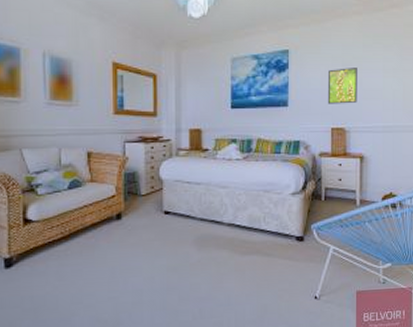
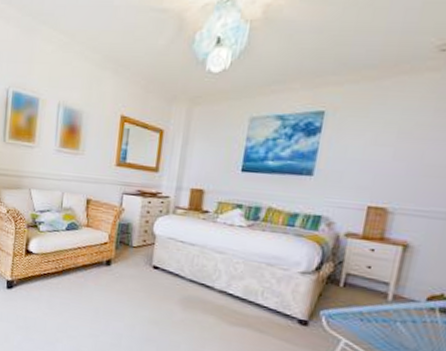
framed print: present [327,68,357,104] -> none [367,136,420,180]

